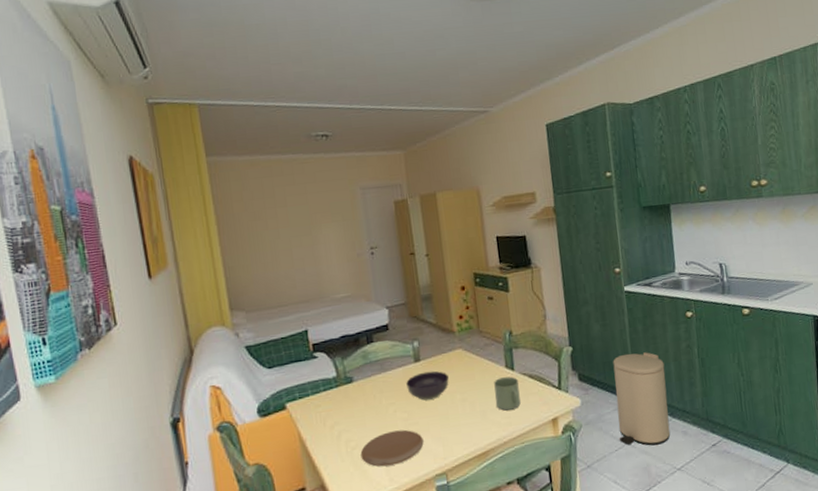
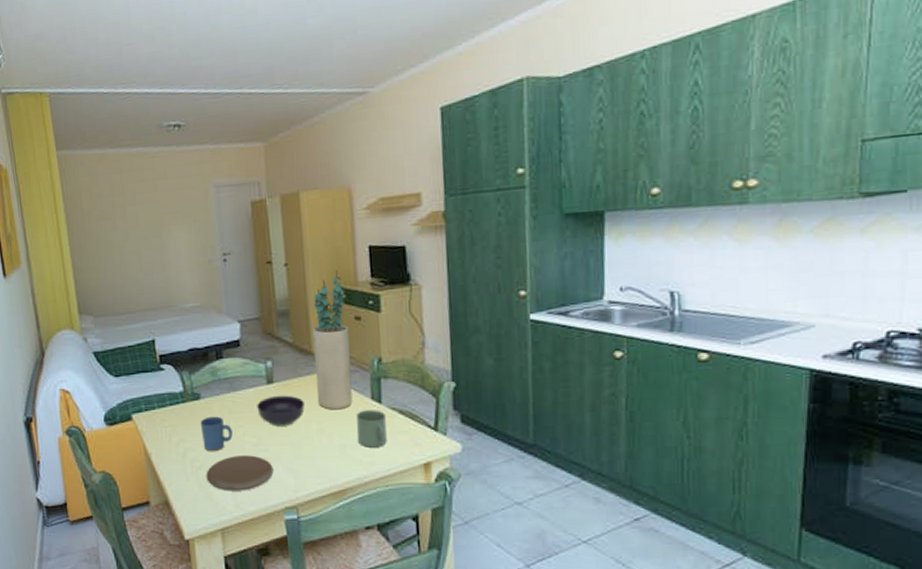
mug: none [353,396,385,431] -> present [200,416,233,451]
vase: none [452,258,490,381] -> present [313,270,353,410]
pedal bin: present [613,352,671,446] -> none [507,396,577,509]

